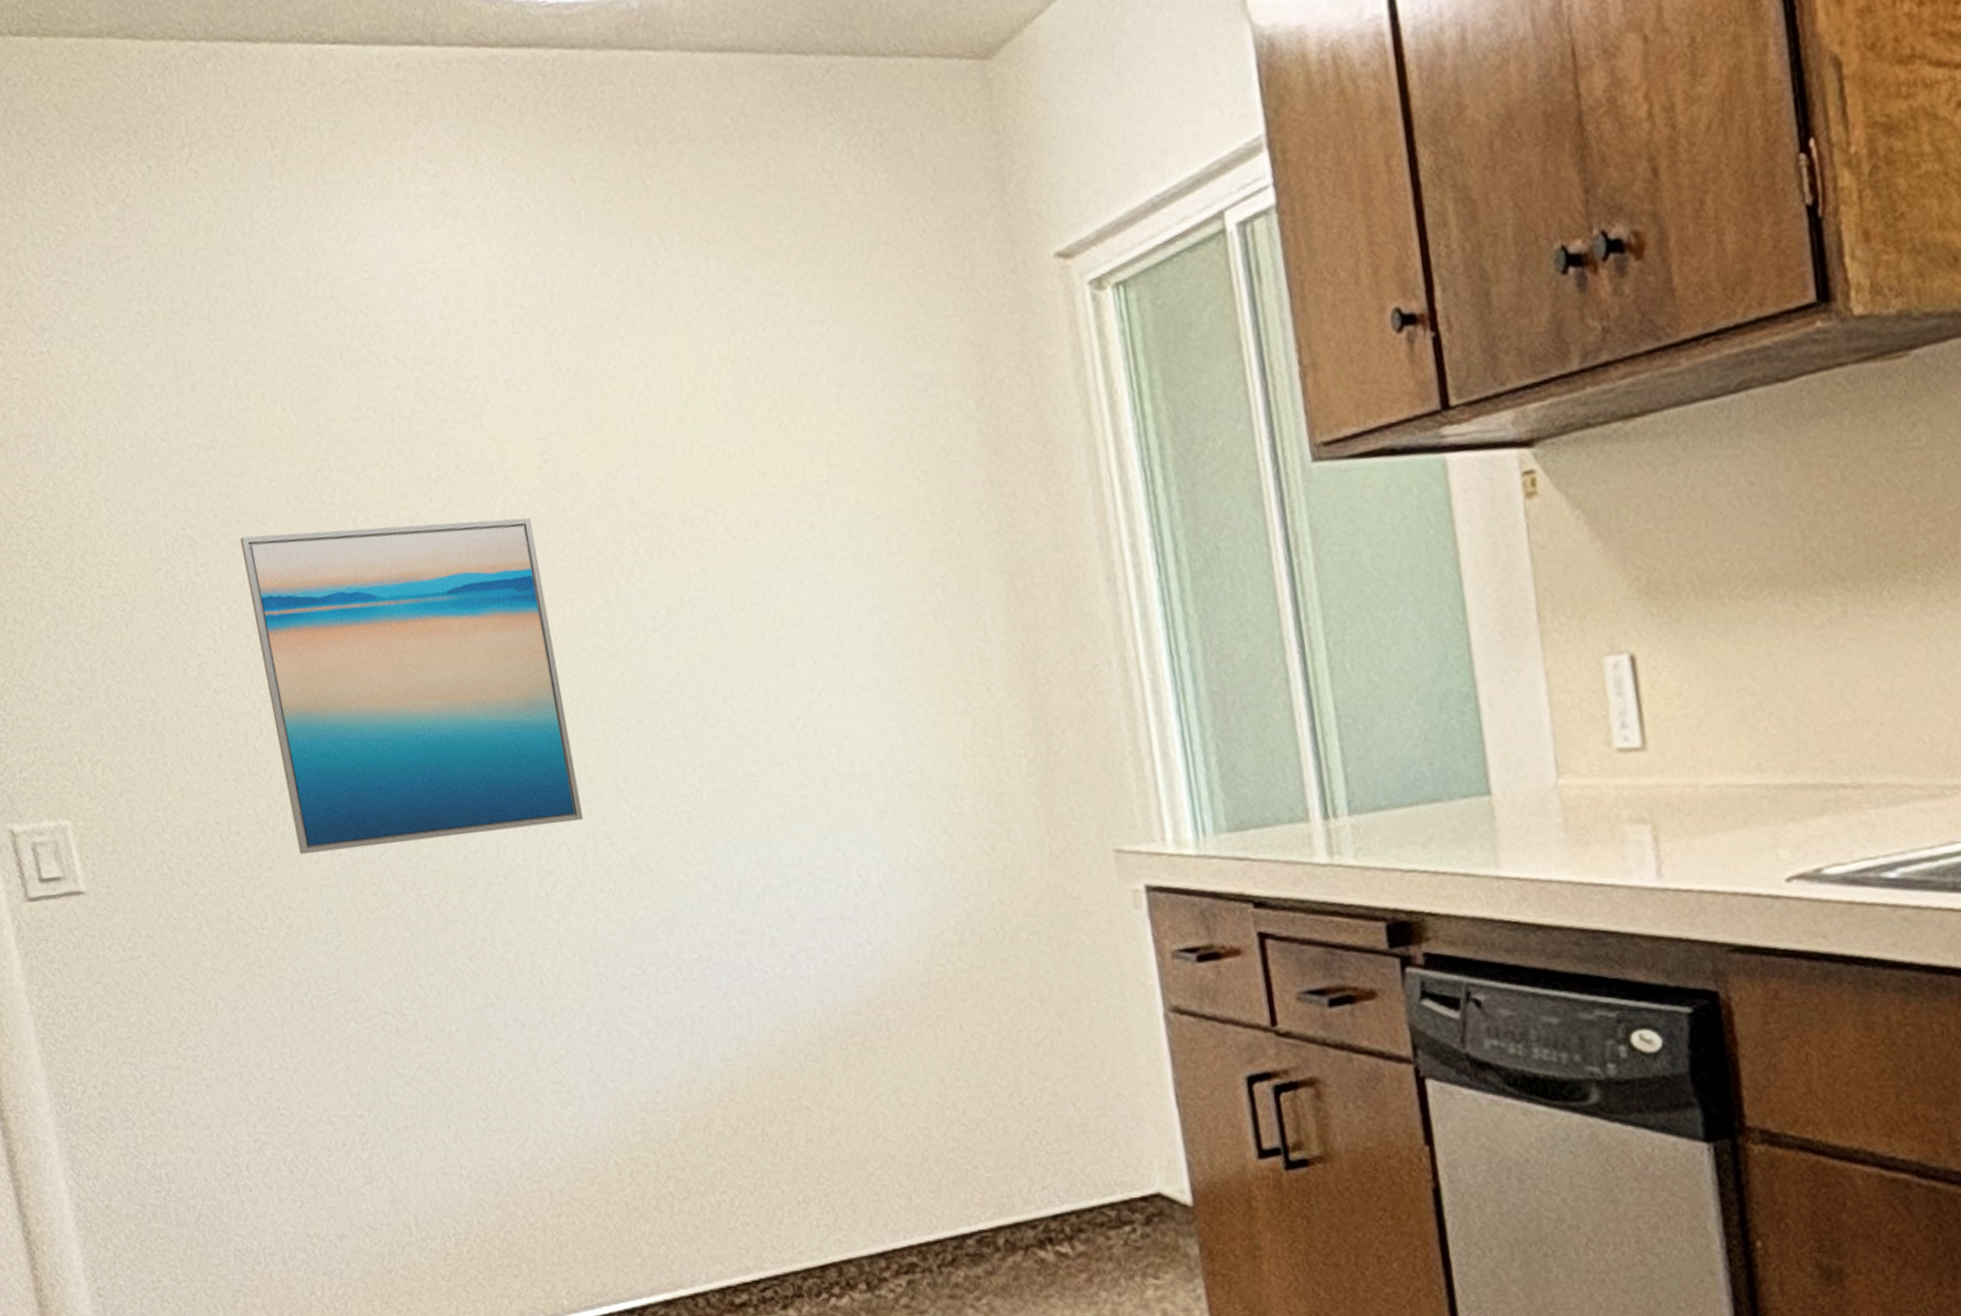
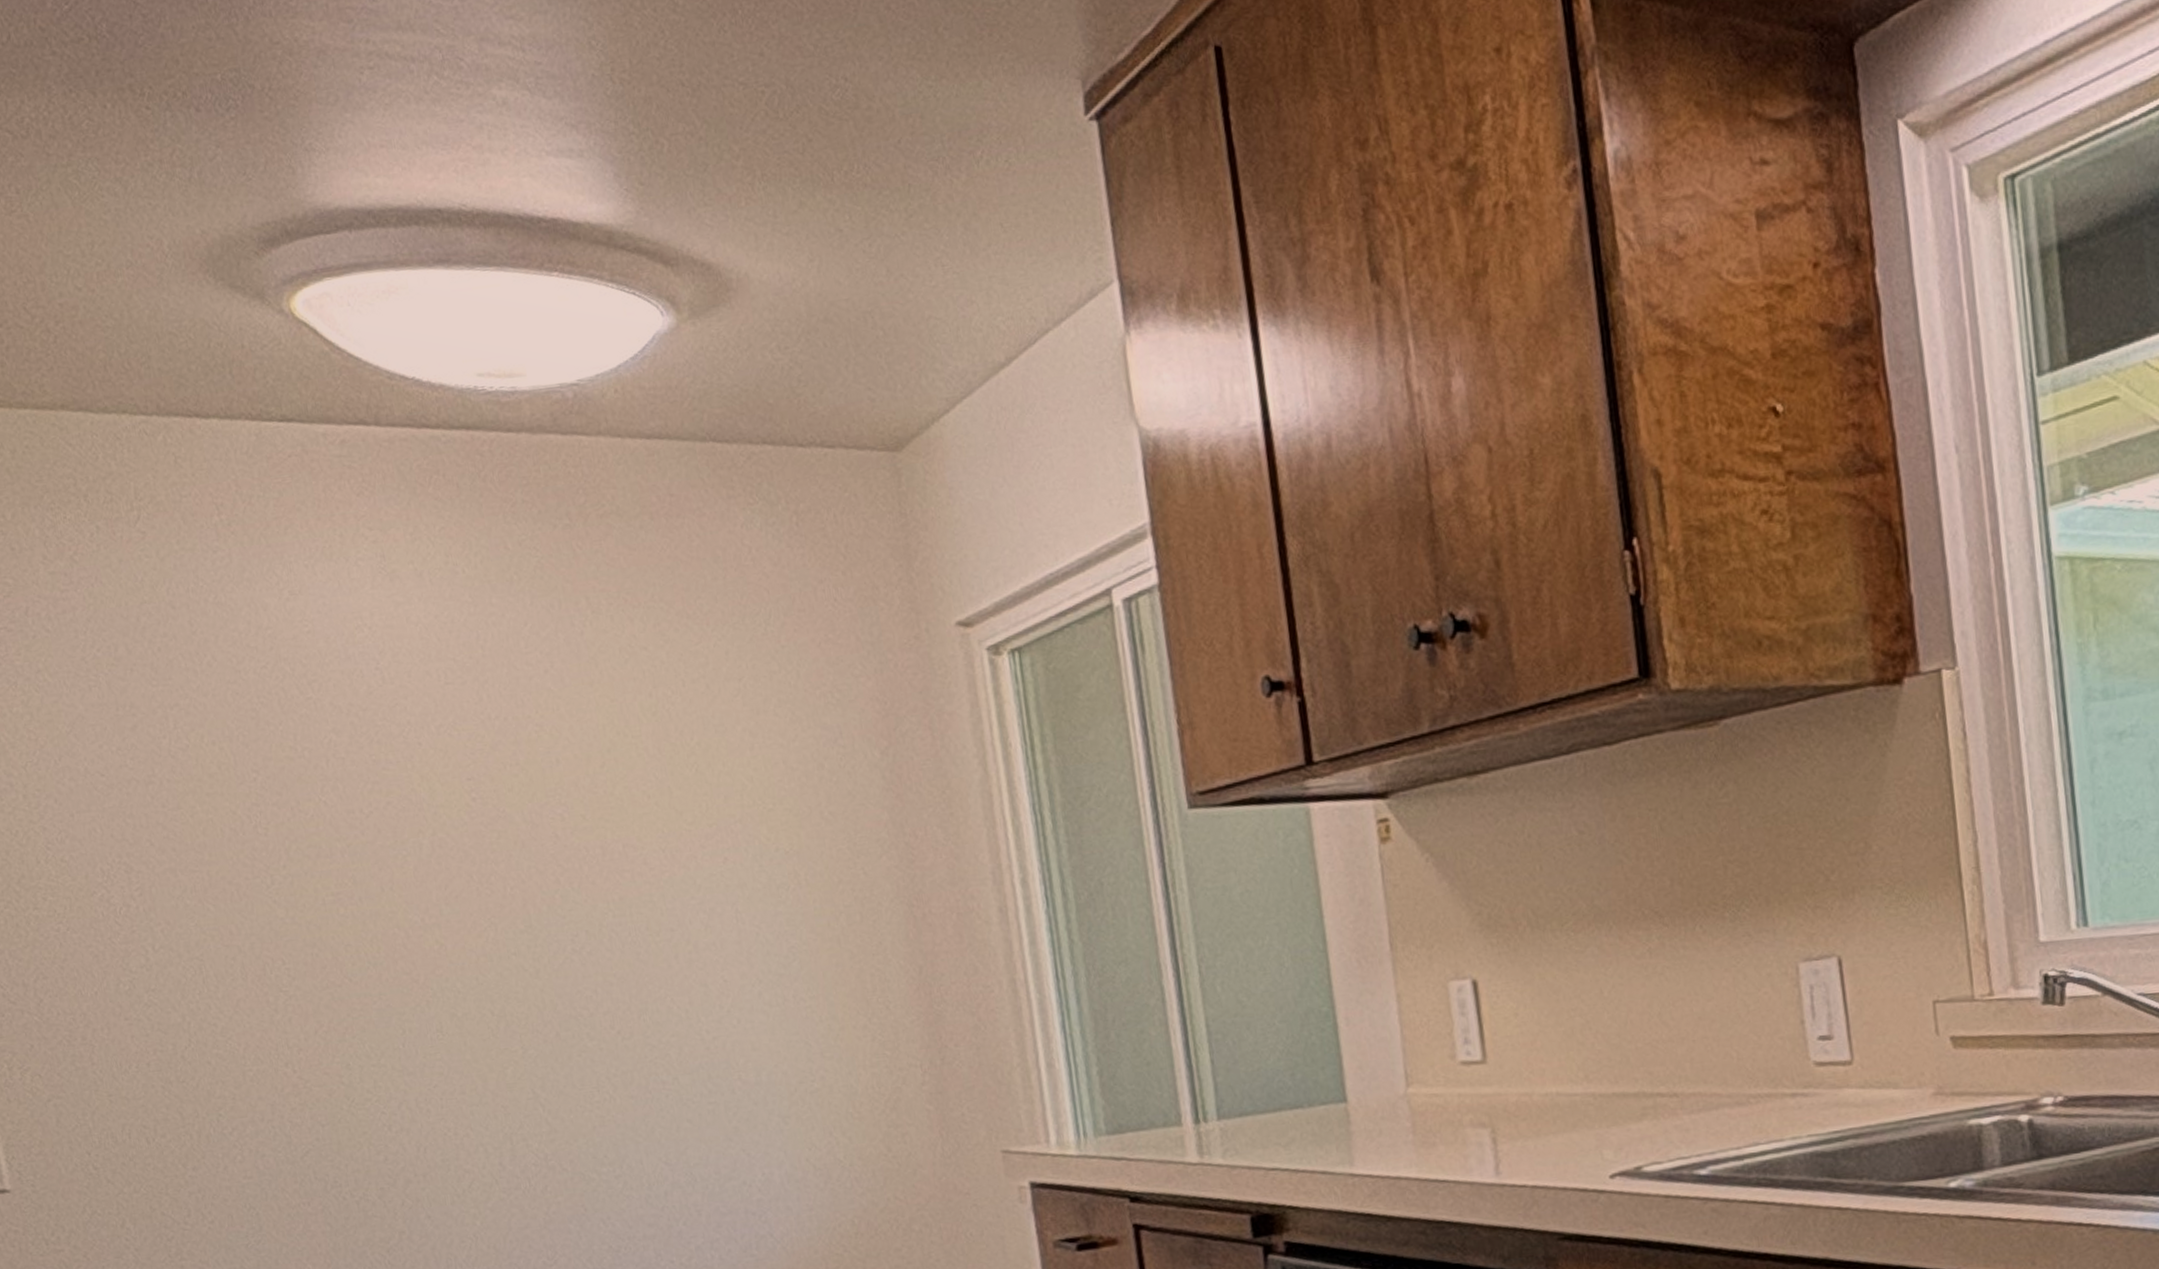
wall art: present [240,518,583,854] -> none [175,850,501,1155]

